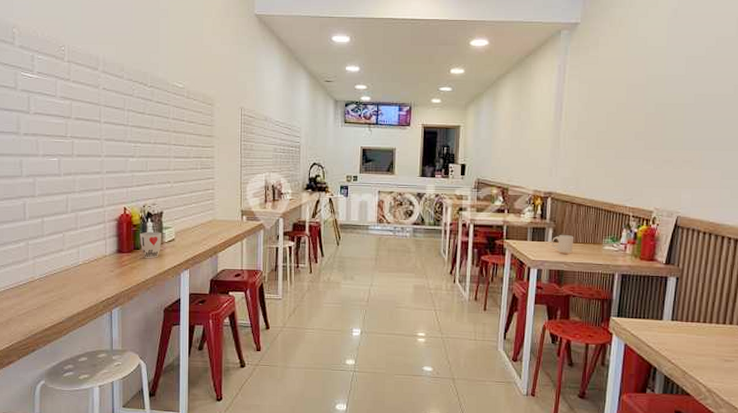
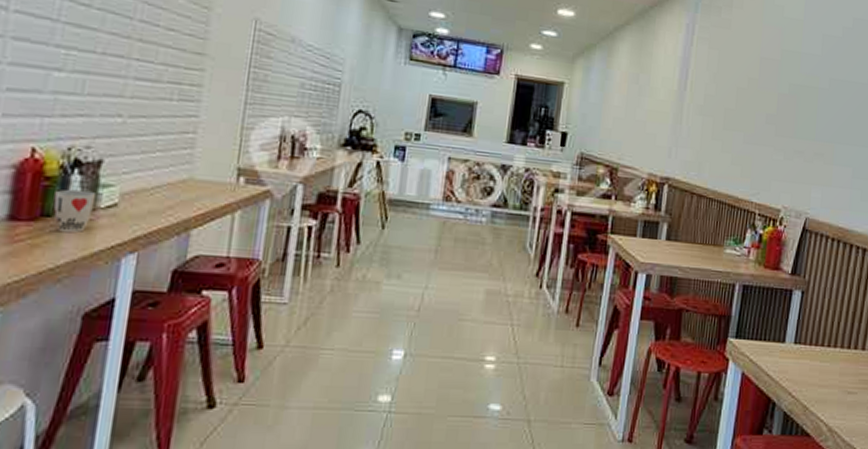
cup: present [552,234,574,254] -> none [665,231,692,257]

